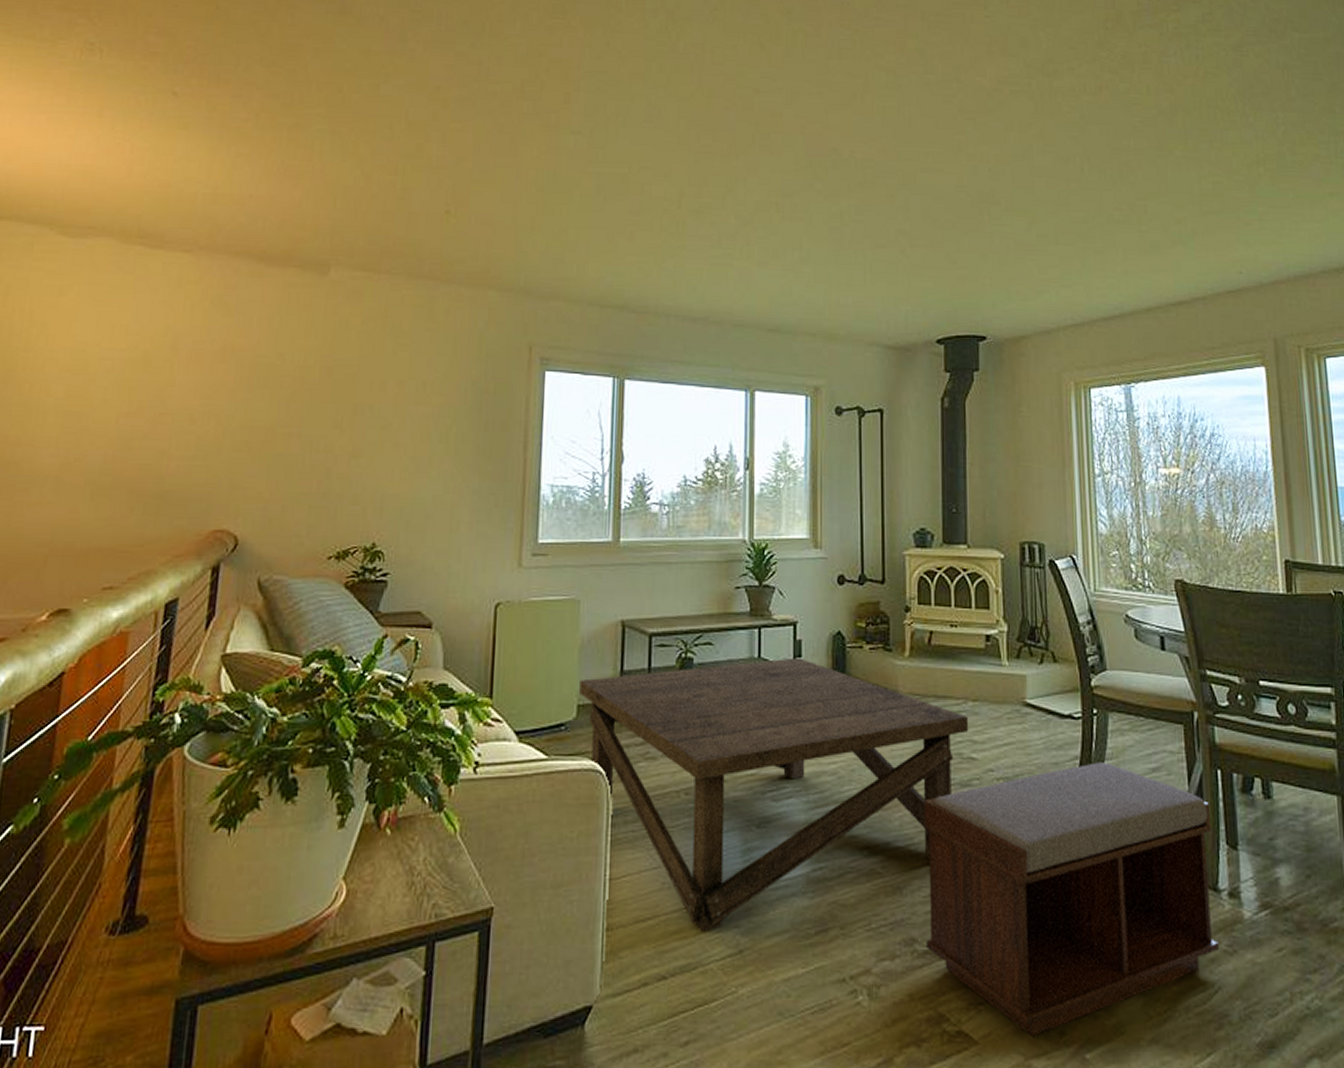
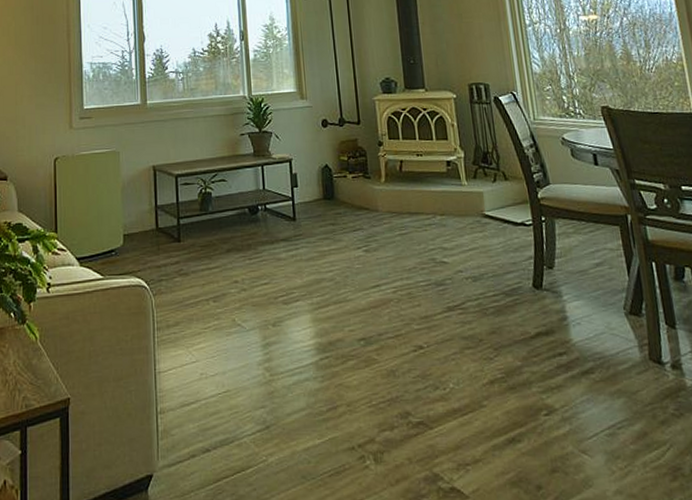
coffee table: present [579,657,969,933] -> none [124,187,439,413]
bench: present [923,762,1219,1038] -> none [406,260,667,492]

